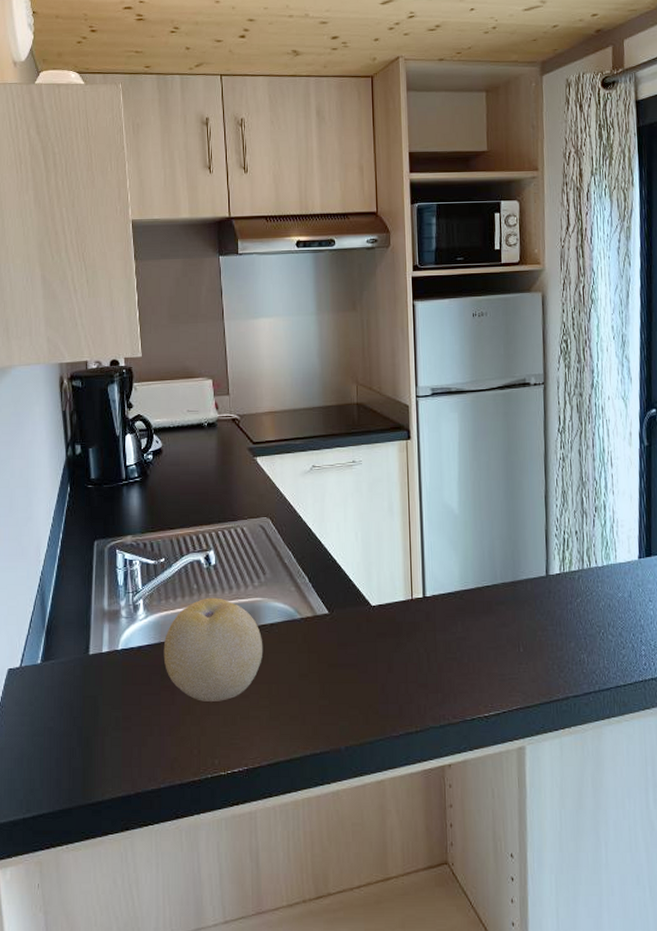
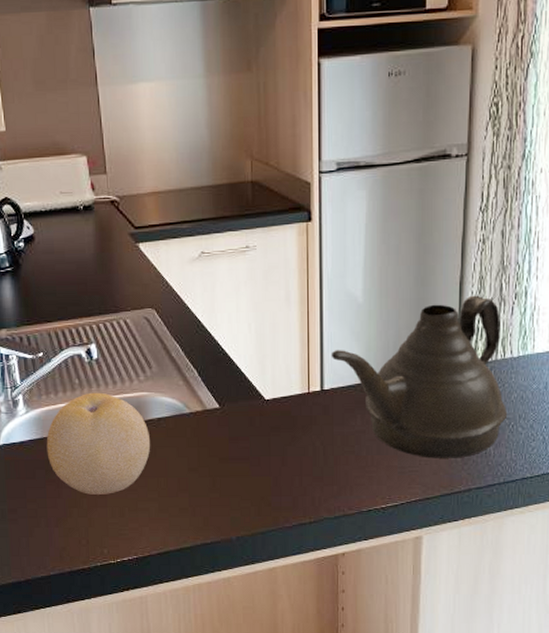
teapot: none [431,508,598,666] -> present [331,295,508,458]

